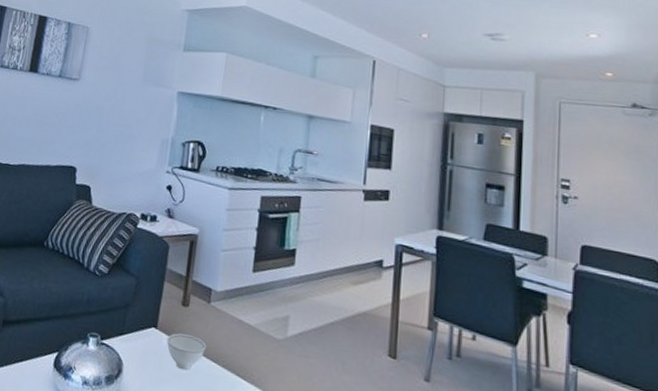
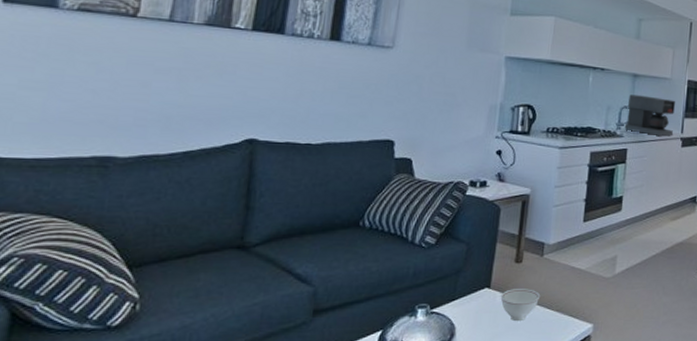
coffee maker: none [298,137,356,187] -> present [624,94,675,137]

